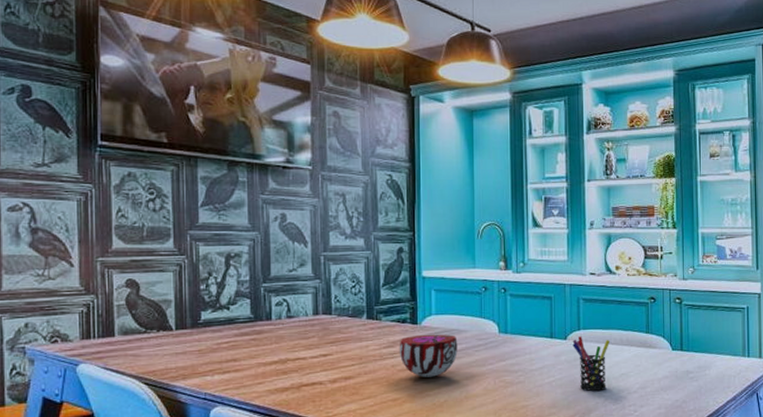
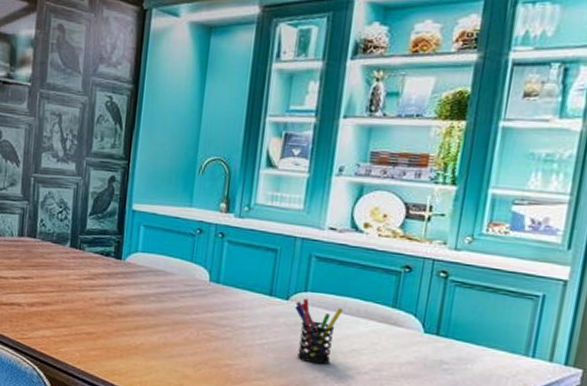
decorative bowl: present [399,334,458,377] -> none [99,271,163,317]

